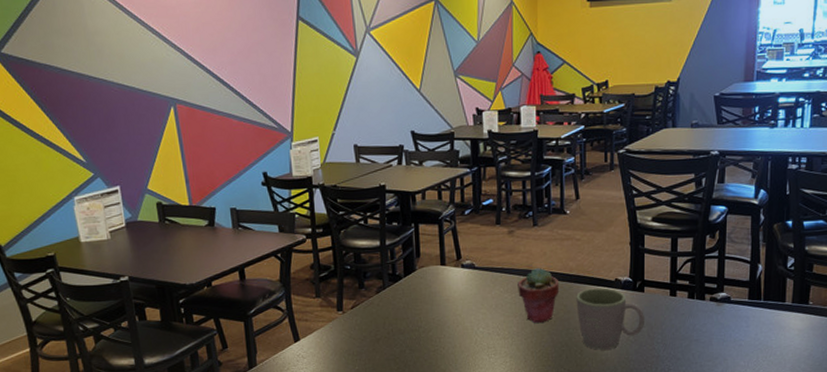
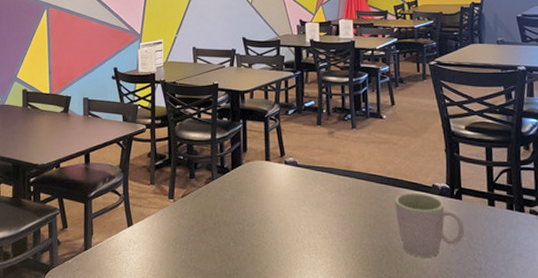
potted succulent: present [518,267,560,323] -> none [338,168,378,224]

